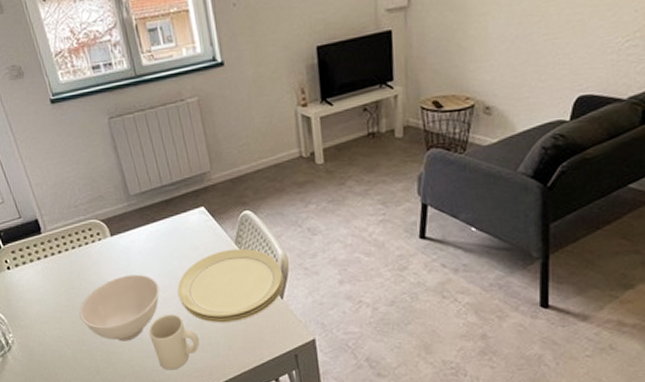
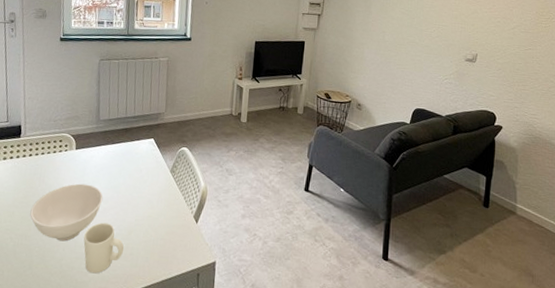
plate: present [177,248,285,323] -> none [116,175,202,238]

